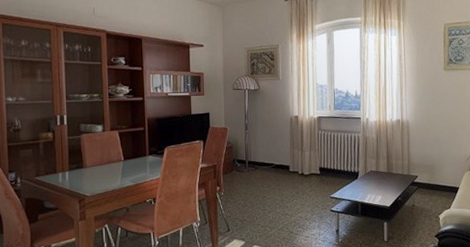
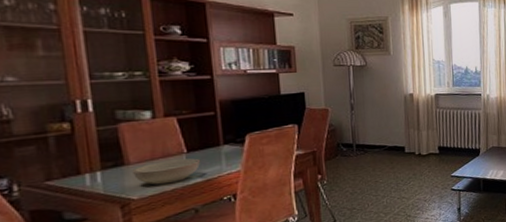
bowl: none [87,165,133,186] -> present [131,158,201,185]

